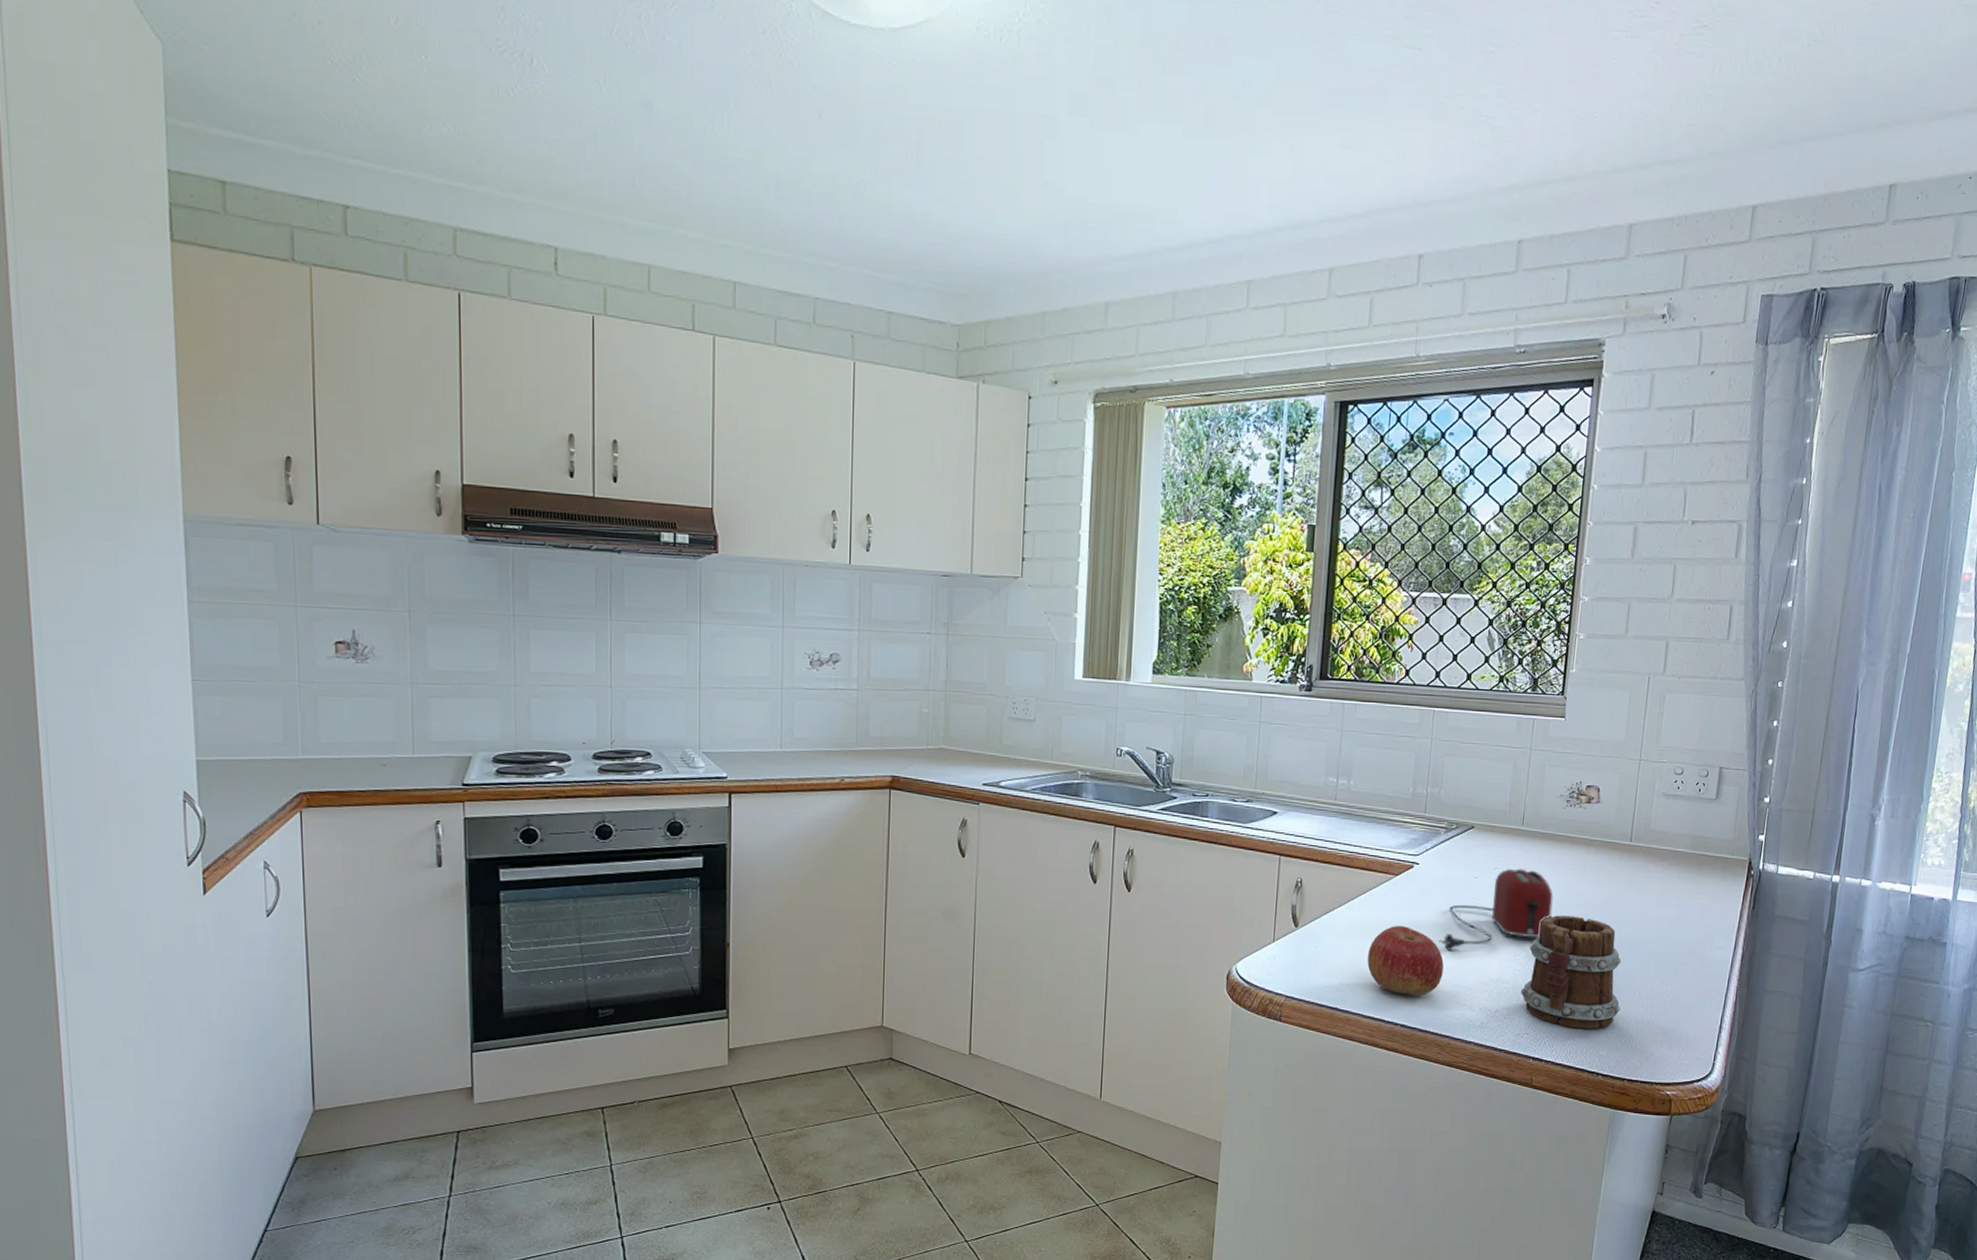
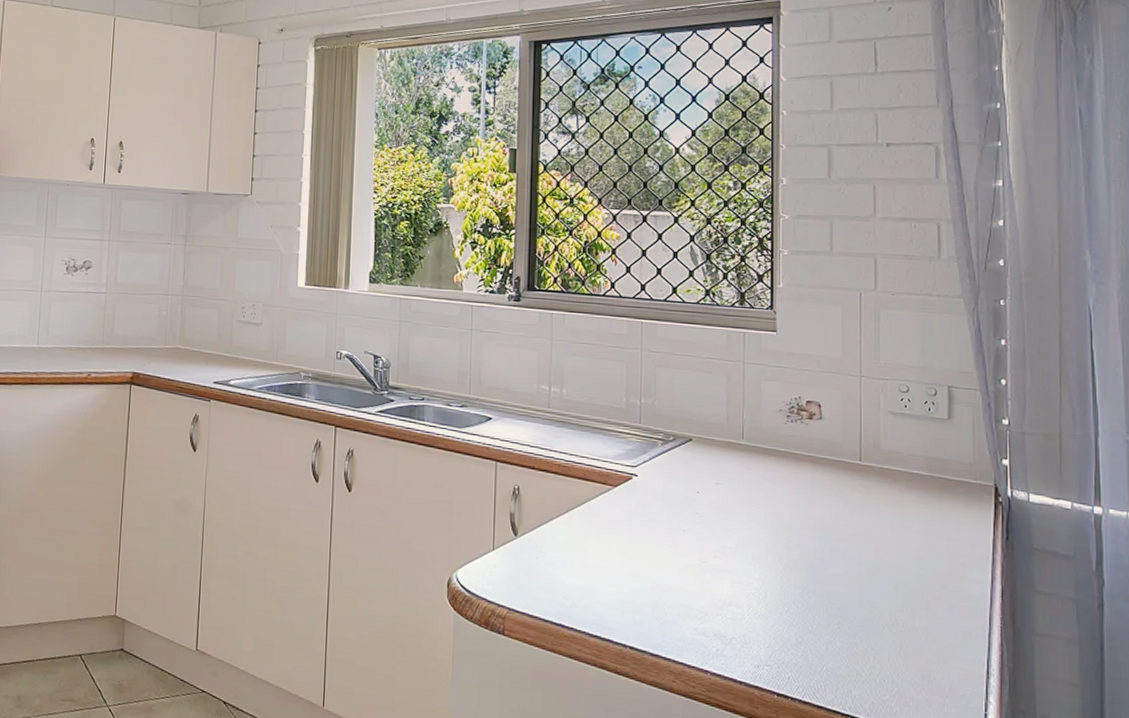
apple: present [1367,925,1444,996] -> none [591,538,671,616]
toaster: present [1438,868,1553,950] -> none [663,484,782,569]
mug: present [1520,915,1622,1029] -> none [756,536,870,665]

